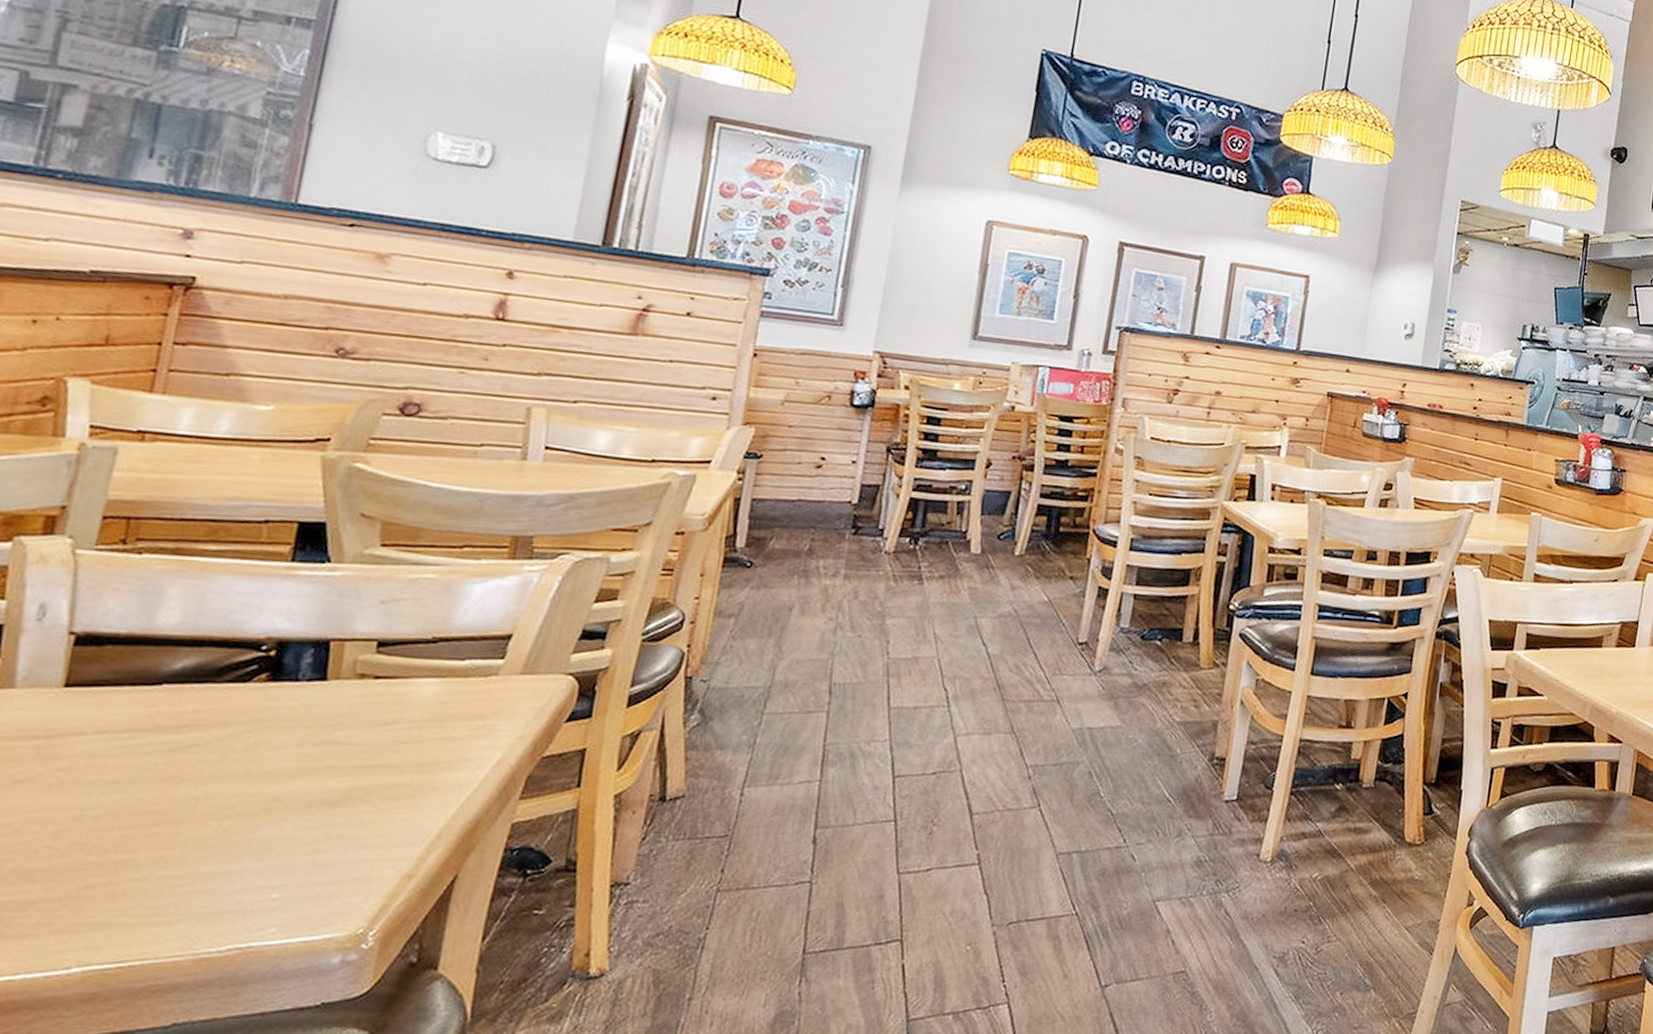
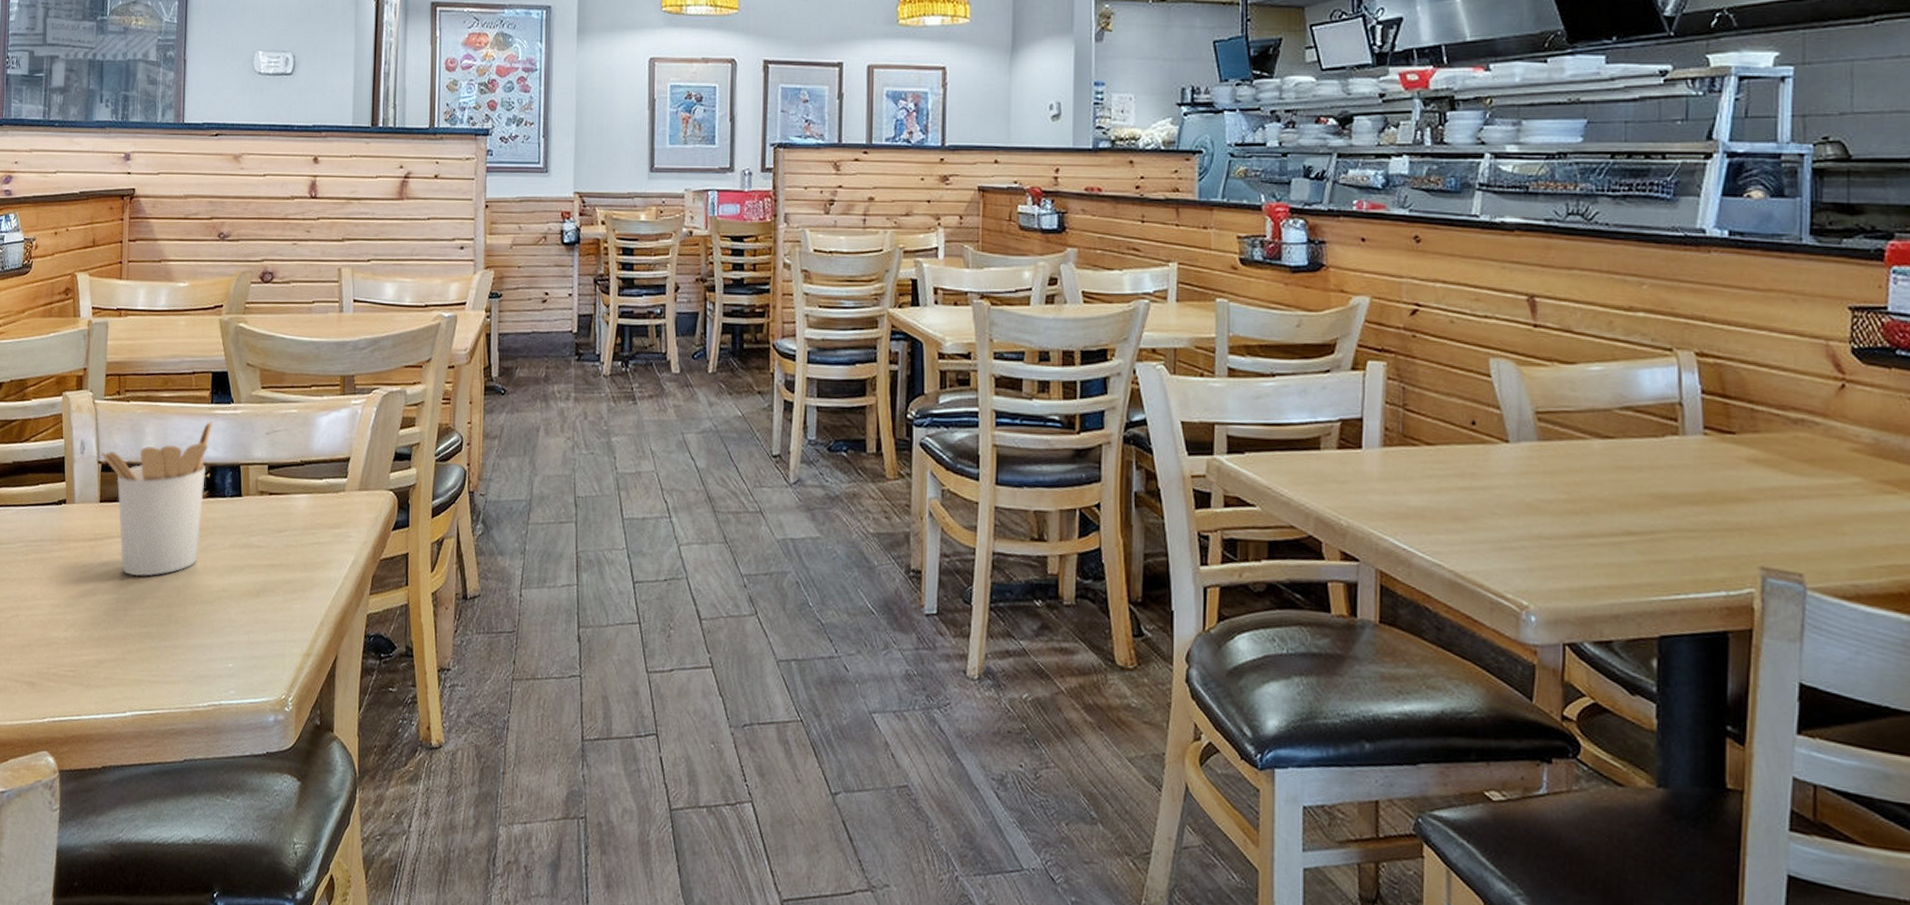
utensil holder: none [77,582,291,786] -> present [101,419,213,577]

